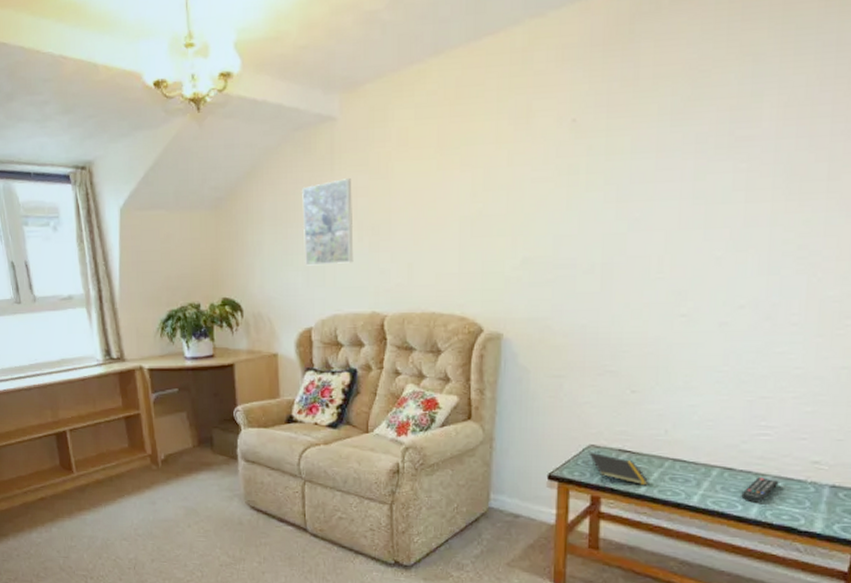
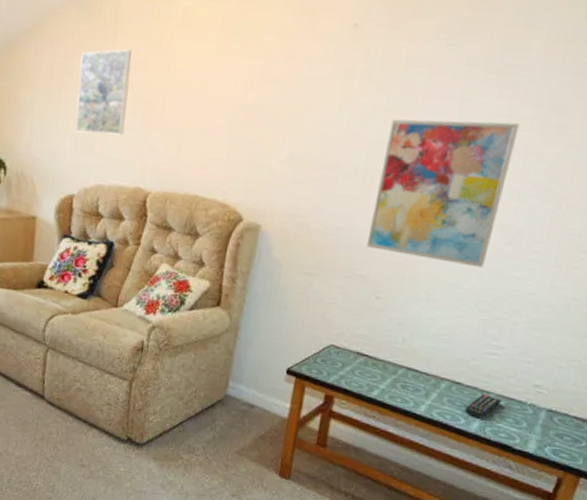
notepad: present [590,452,649,486] -> none [329,351,382,391]
wall art: none [614,195,760,348] -> present [366,119,520,268]

